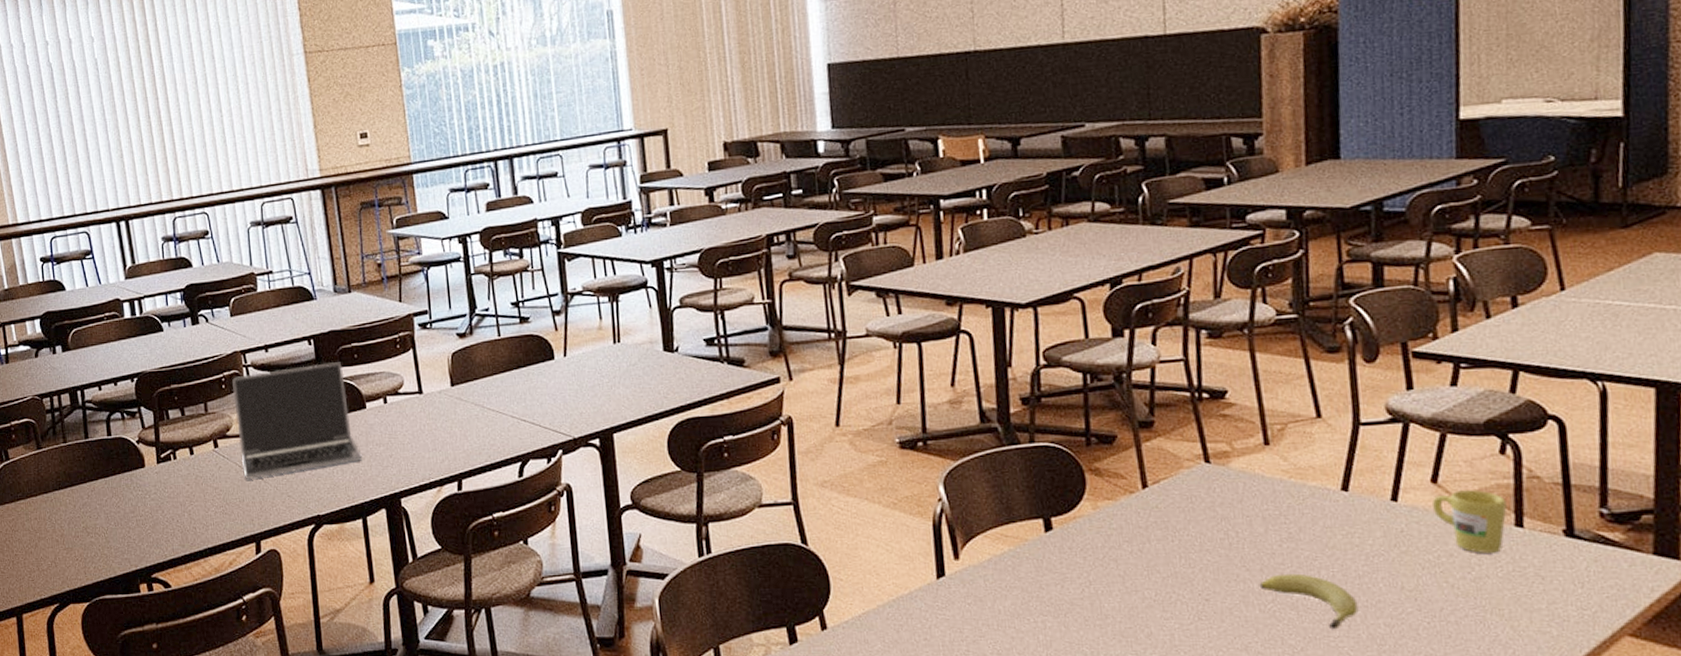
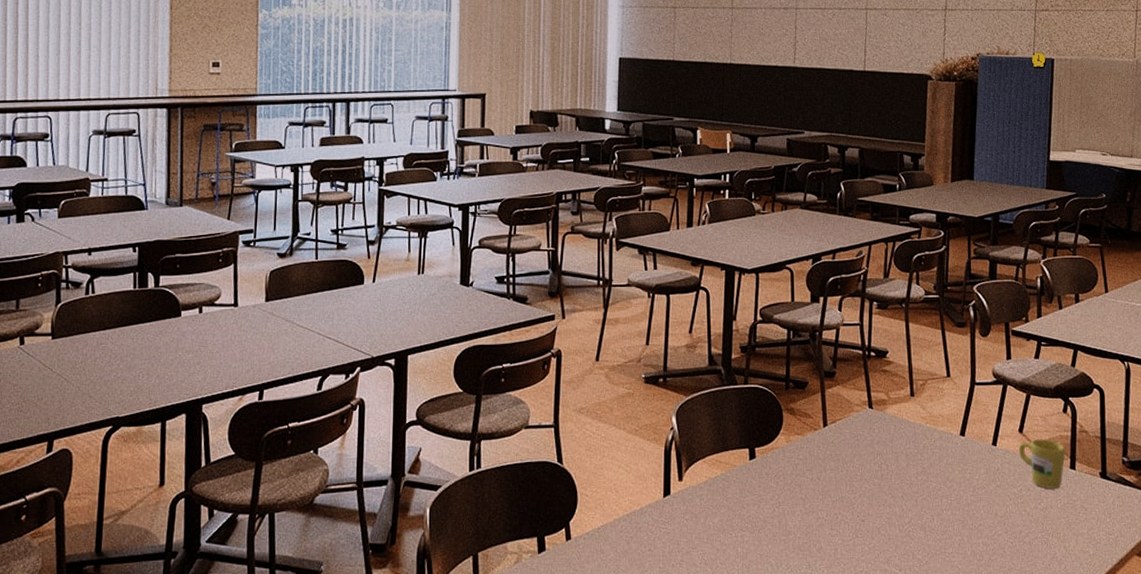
laptop: present [232,362,362,479] -> none [46,270,170,378]
fruit: present [1259,573,1359,630] -> none [900,500,966,547]

